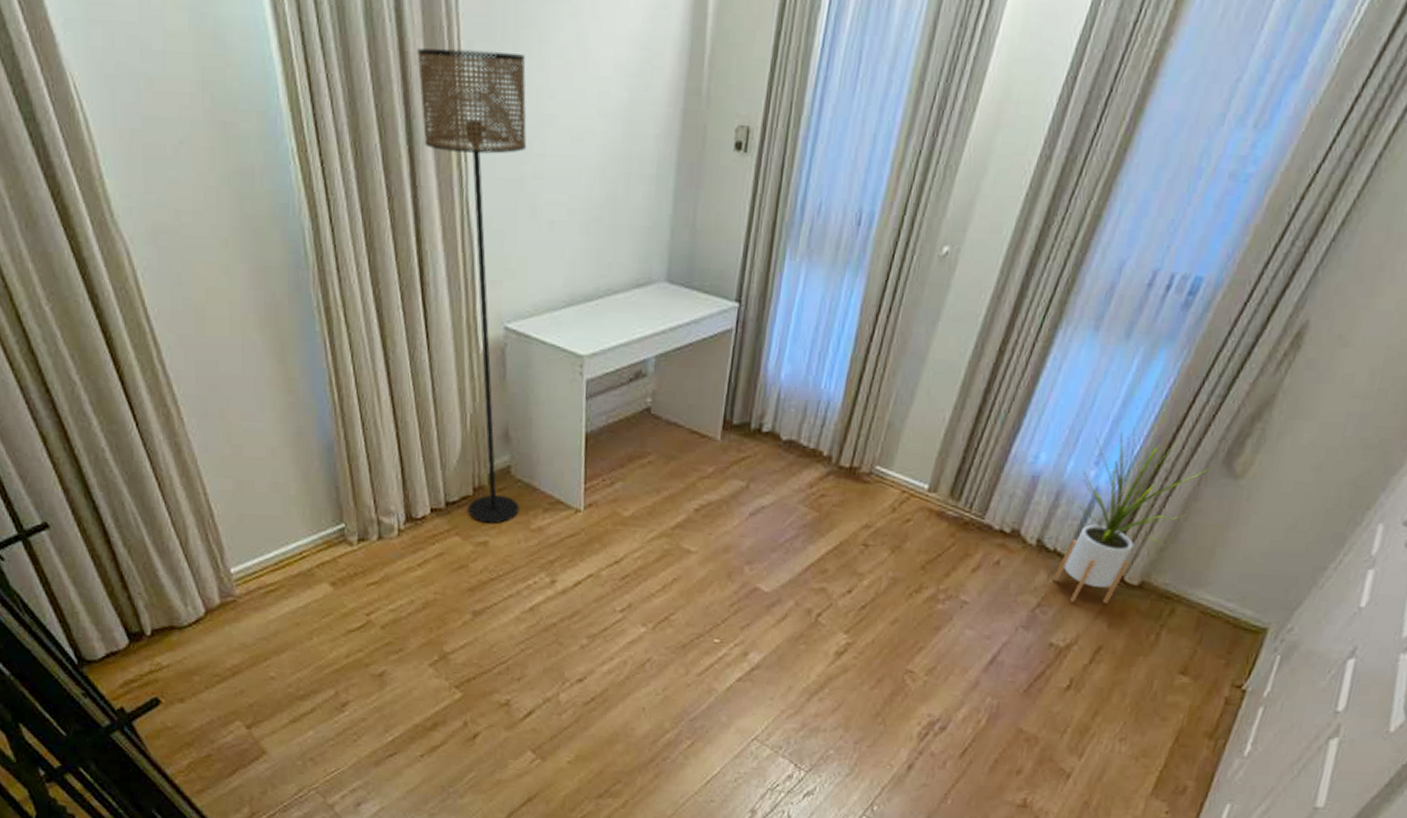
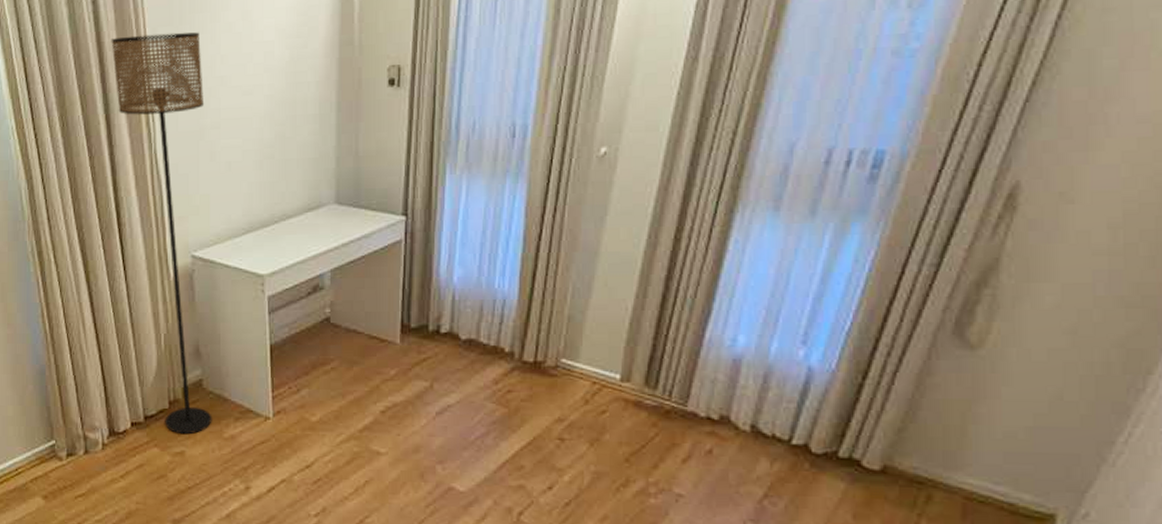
house plant: present [1053,428,1210,605] -> none [777,304,938,493]

